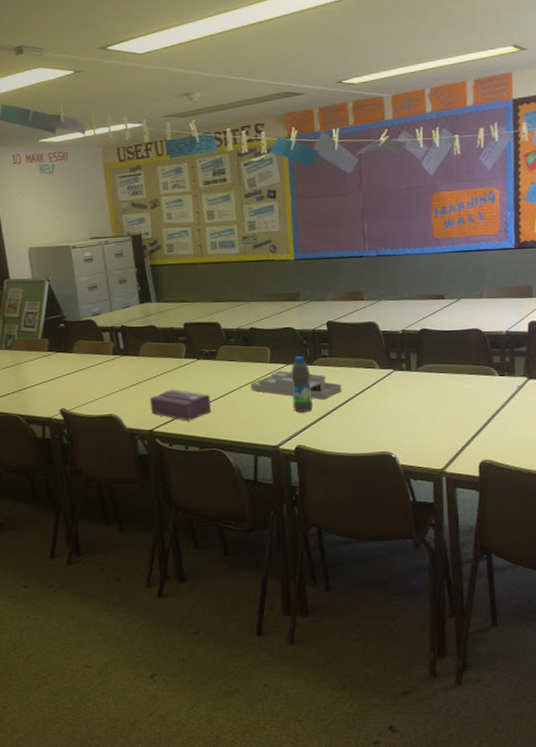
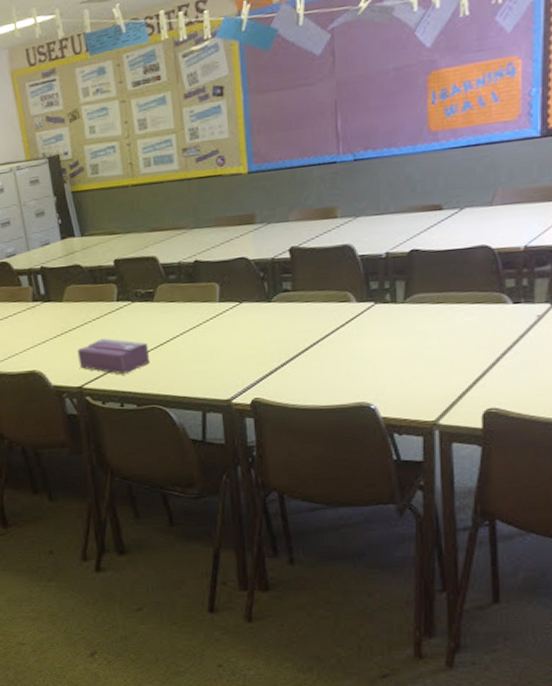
desk organizer: present [250,370,342,400] -> none [195,310,308,344]
water bottle: present [290,356,314,413] -> none [244,292,273,360]

